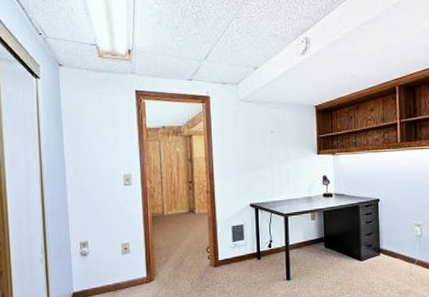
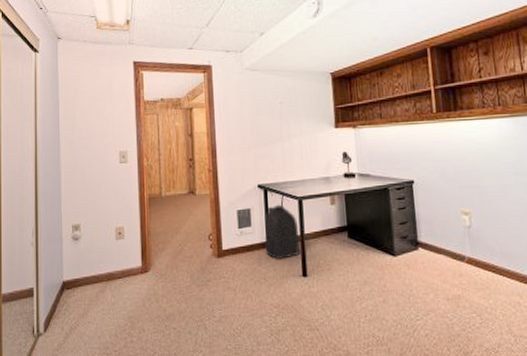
backpack: none [255,220,285,267] -> present [264,204,300,259]

